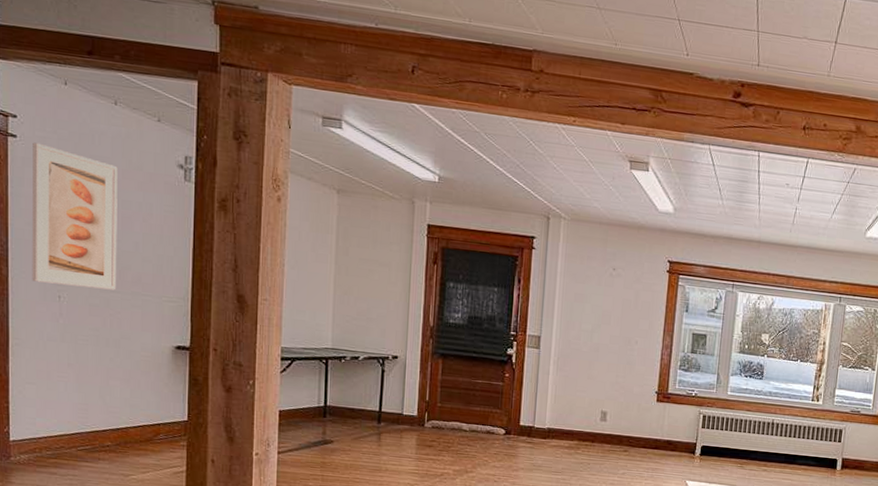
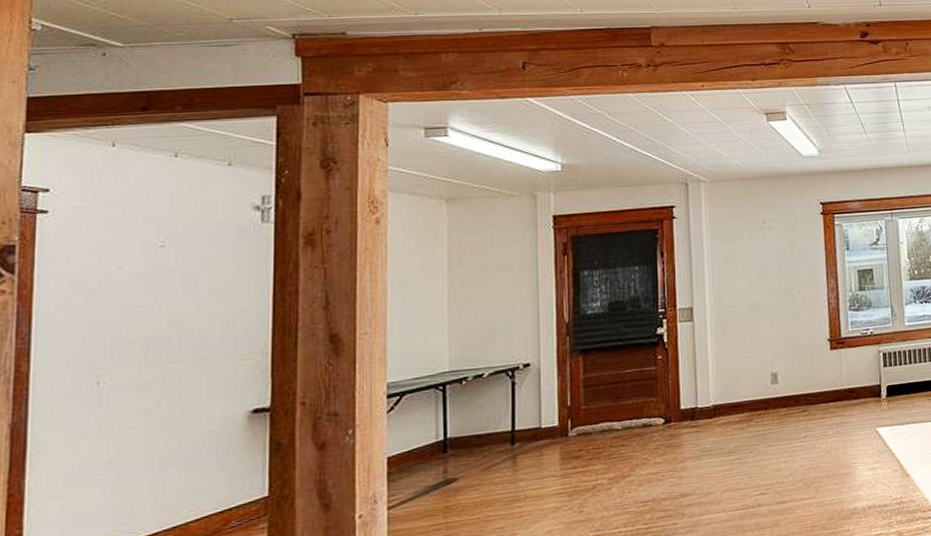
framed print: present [31,142,118,290] -> none [61,214,178,372]

